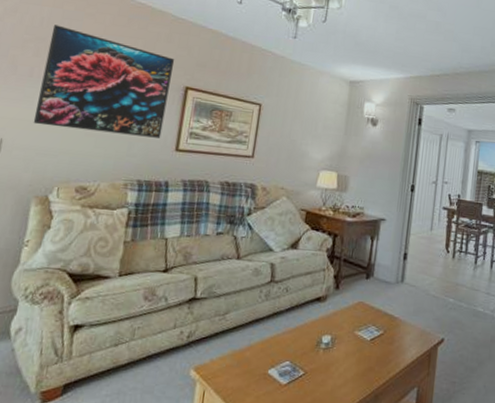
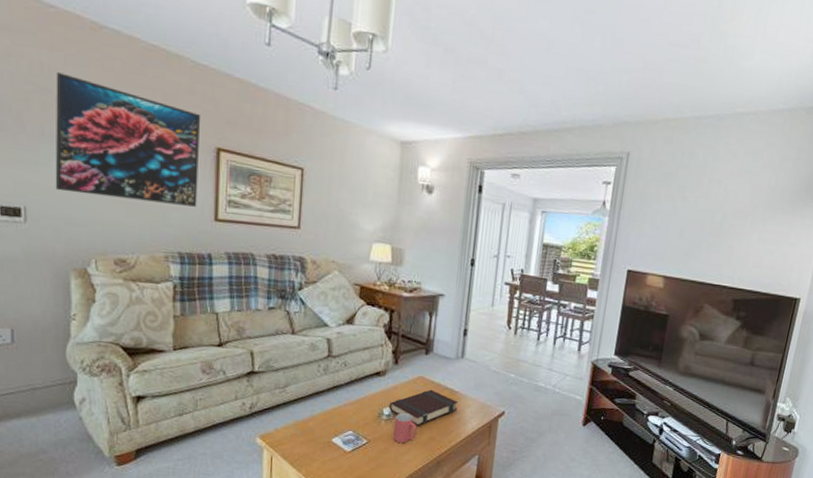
book: none [328,315,398,356] -> present [389,389,459,427]
mug: none [330,341,356,375] -> present [393,413,417,444]

